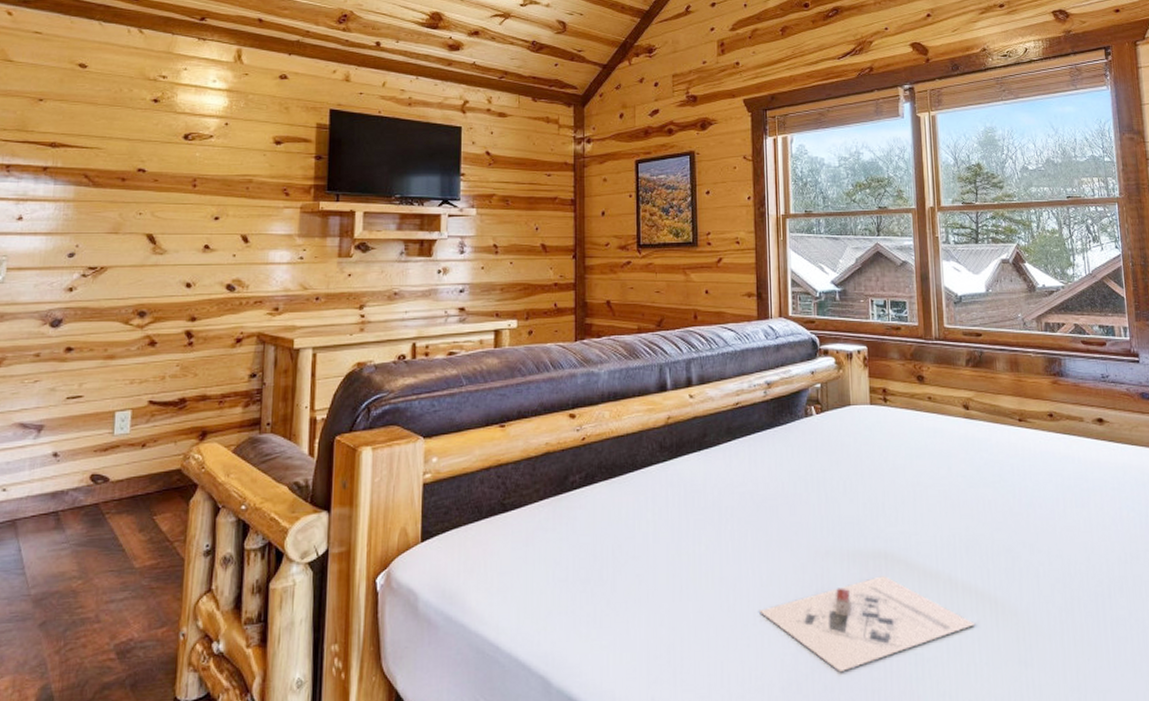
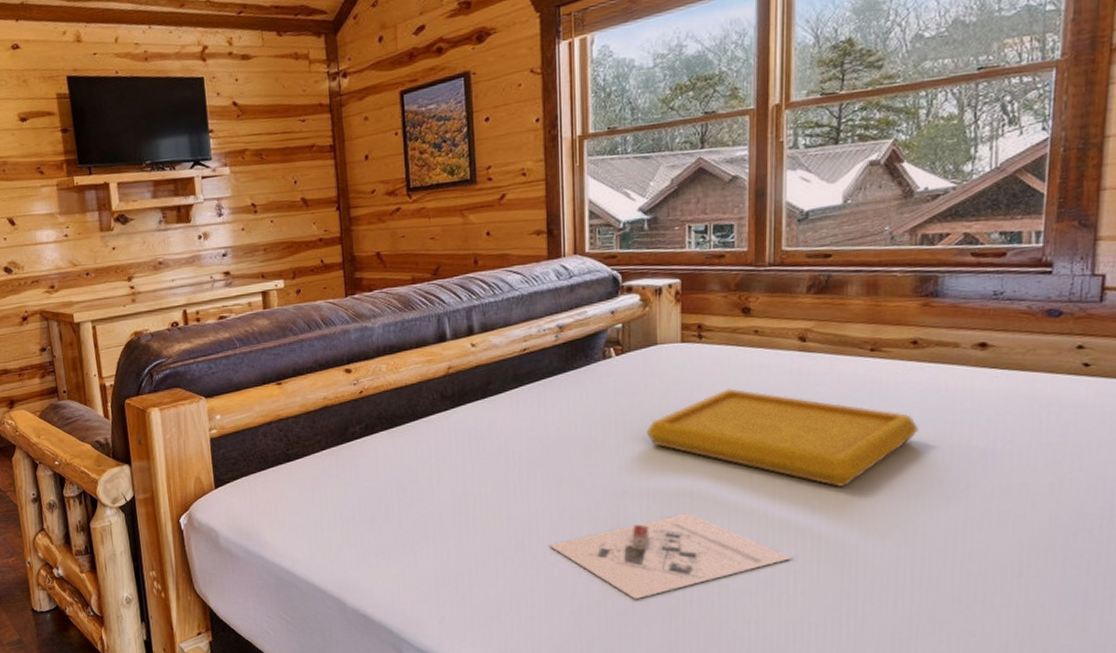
serving tray: none [844,450,1063,550] -> present [646,388,919,487]

